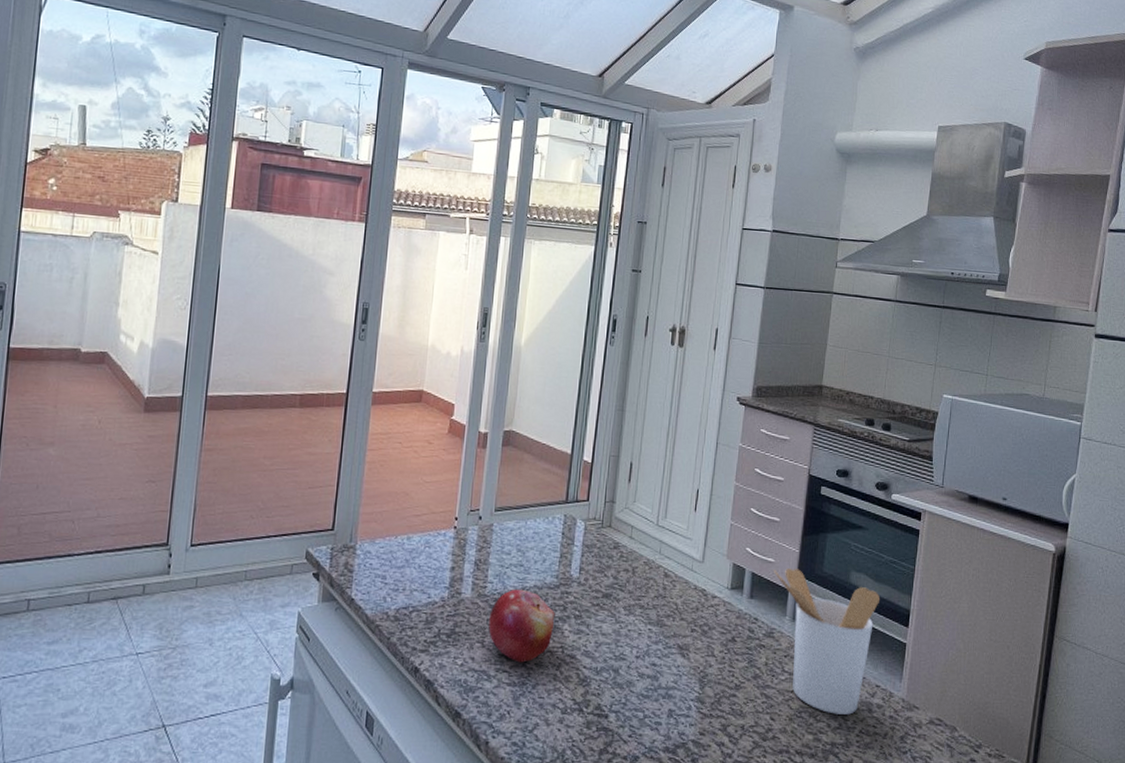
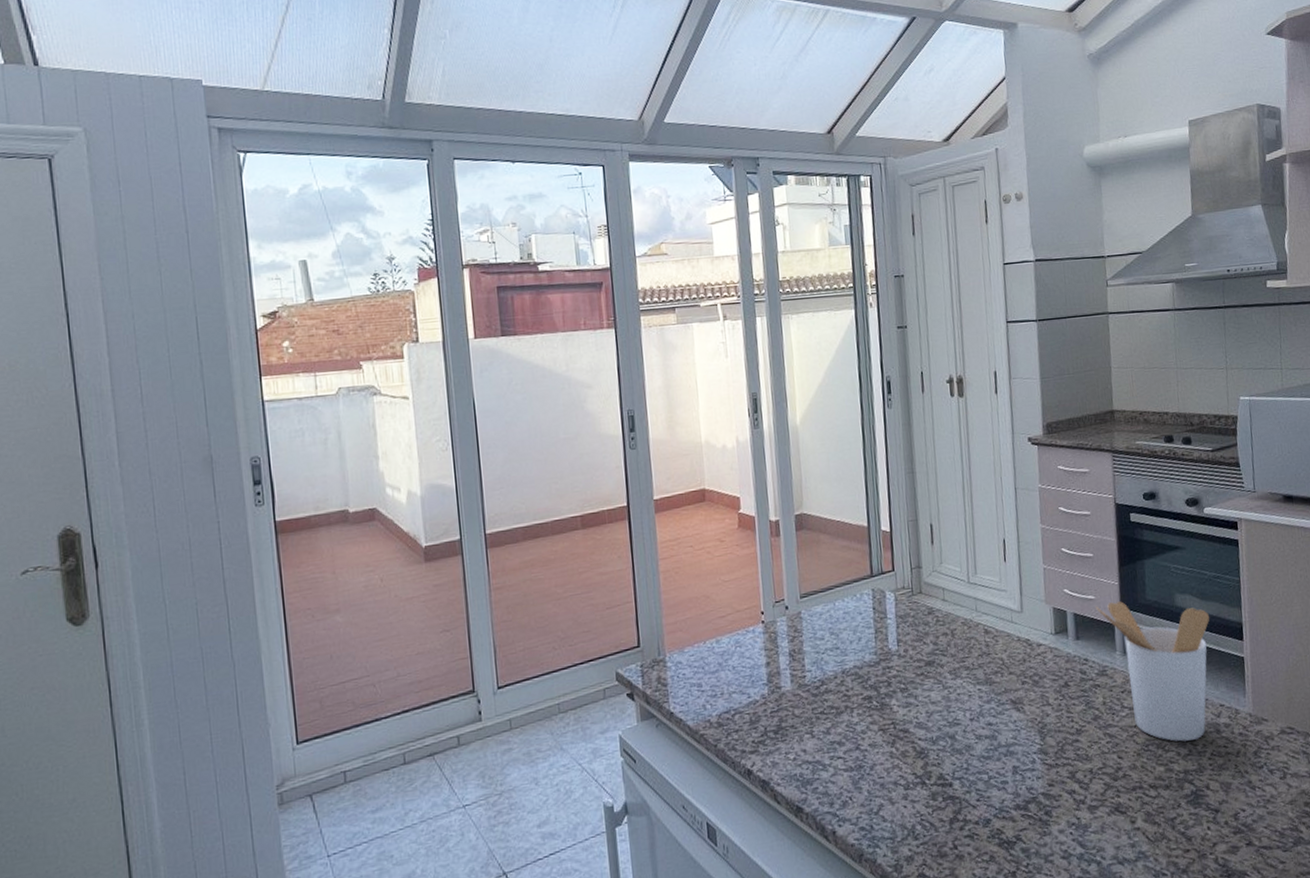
fruit: present [488,589,555,663] -> none [813,672,882,747]

